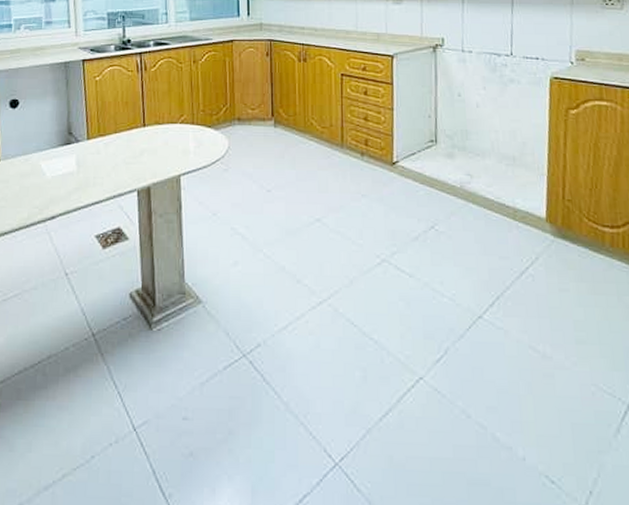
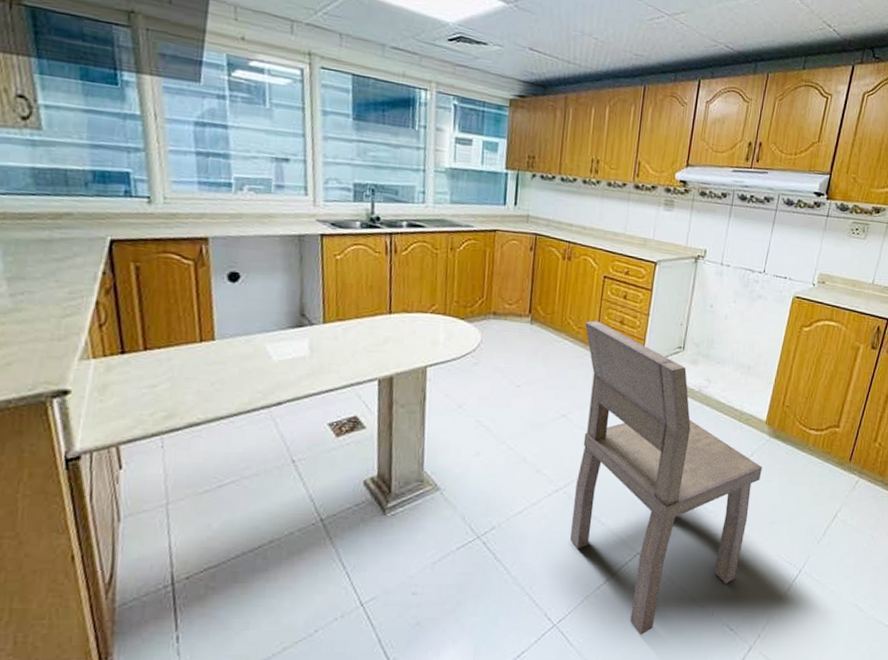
dining chair: none [328,119,553,483] -> present [569,320,763,635]

